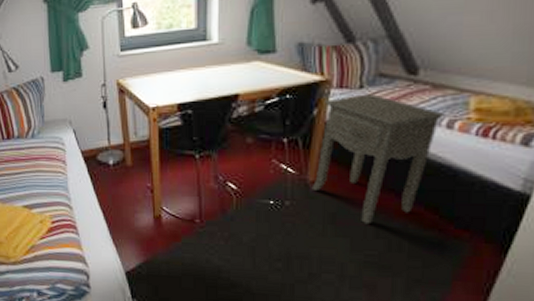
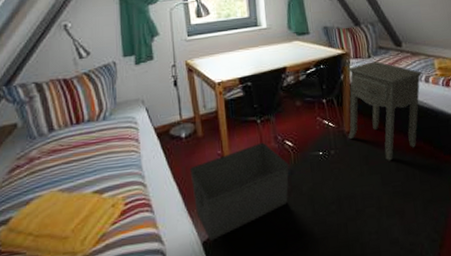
storage bin: none [116,180,229,272] -> present [189,142,289,241]

